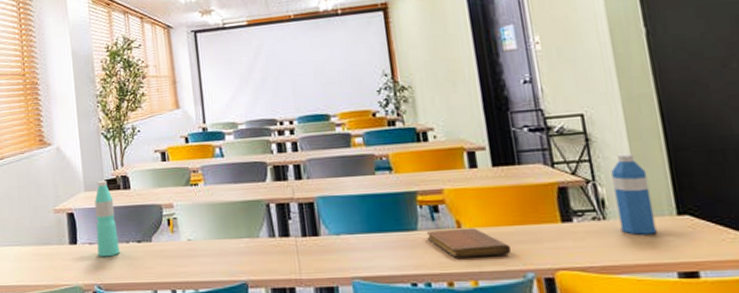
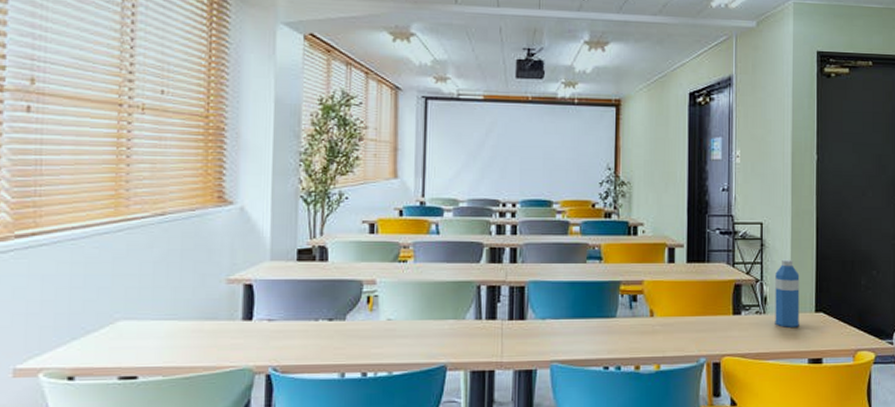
water bottle: present [94,180,120,257] -> none [278,249,306,336]
notebook: present [426,228,512,258] -> none [623,317,691,344]

